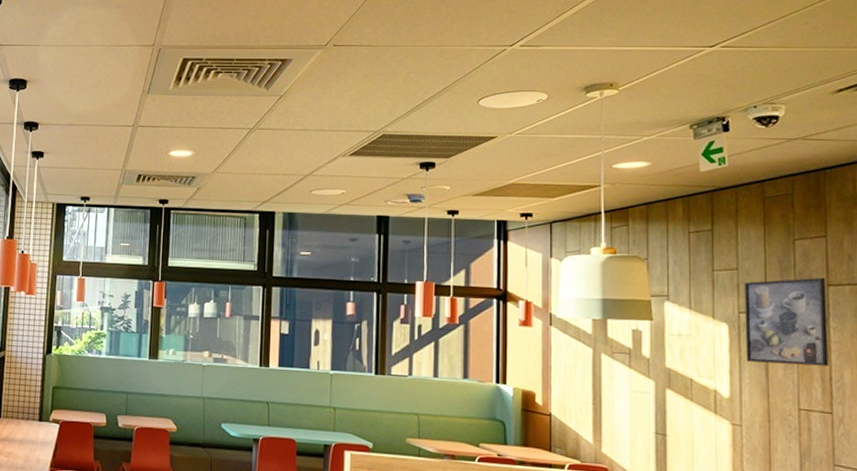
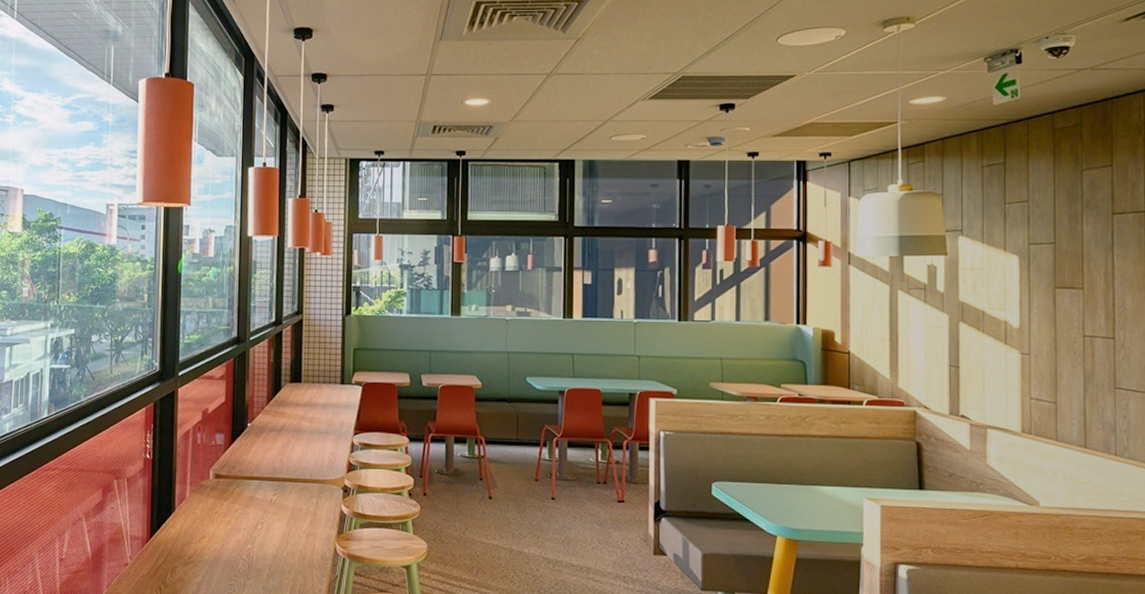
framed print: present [744,277,829,367] -> none [1034,206,1112,293]

